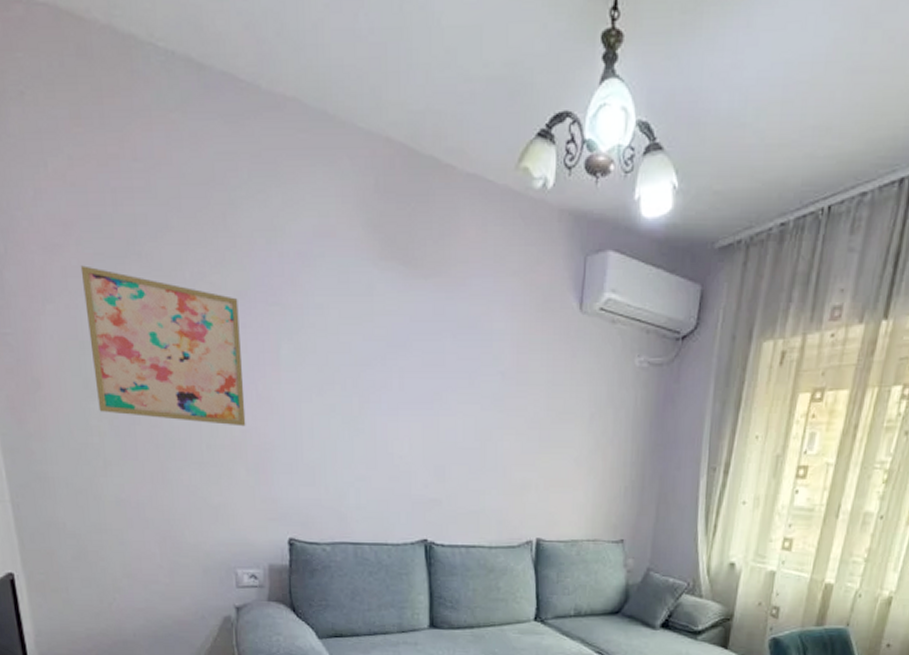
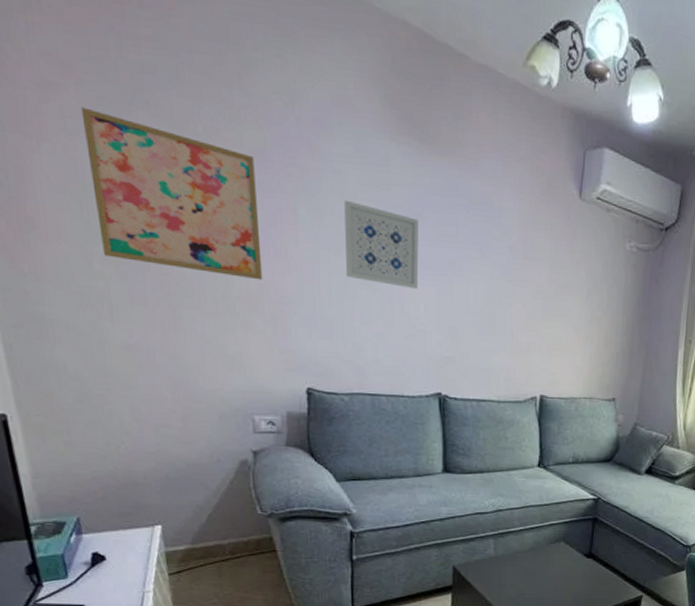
wall art: none [326,335,403,427] -> present [344,200,419,290]

